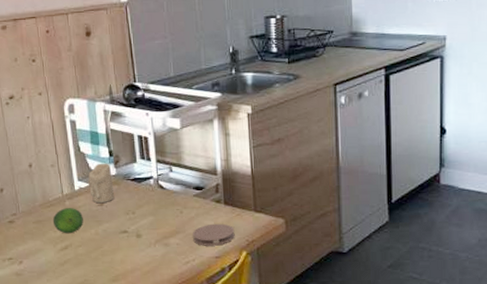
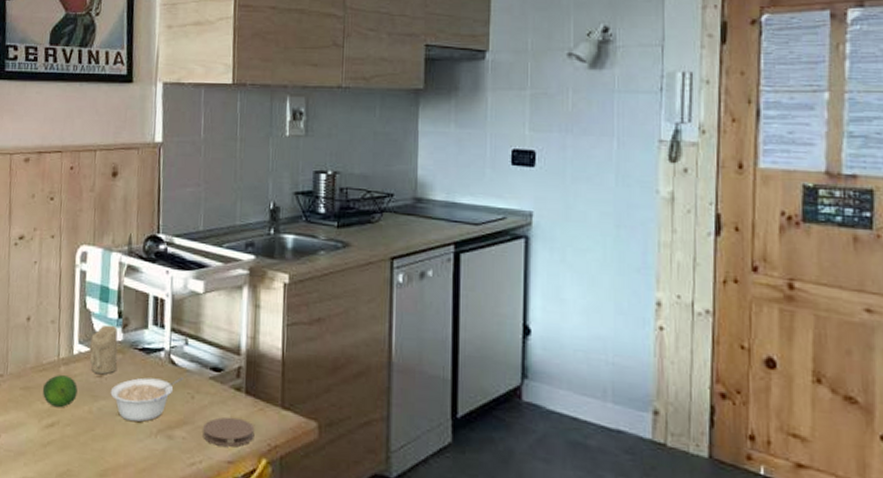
legume: none [111,197,173,236] -> present [110,376,185,422]

